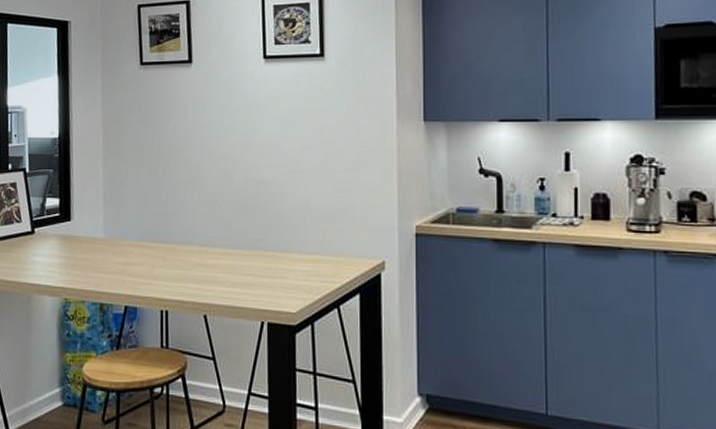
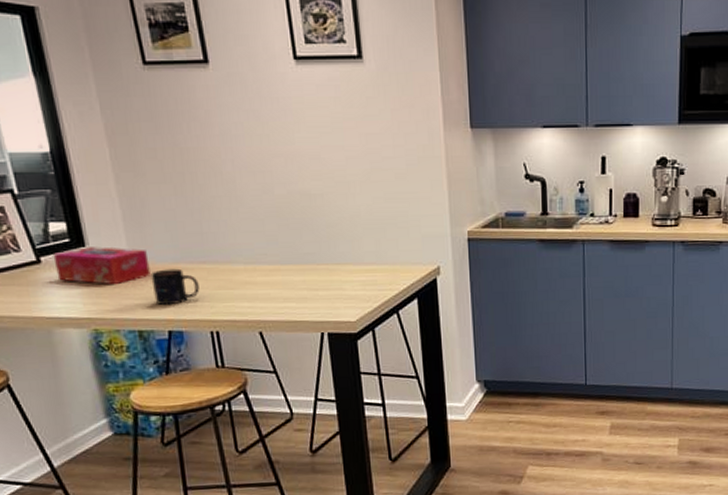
tissue box: none [44,221,119,258] -> present [53,247,151,285]
mug: none [118,246,157,281] -> present [150,268,200,306]

